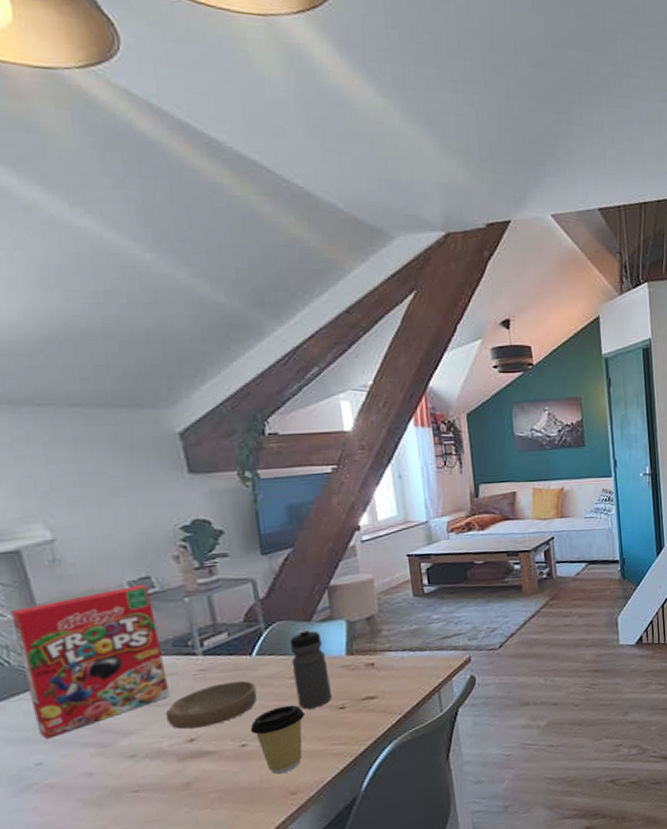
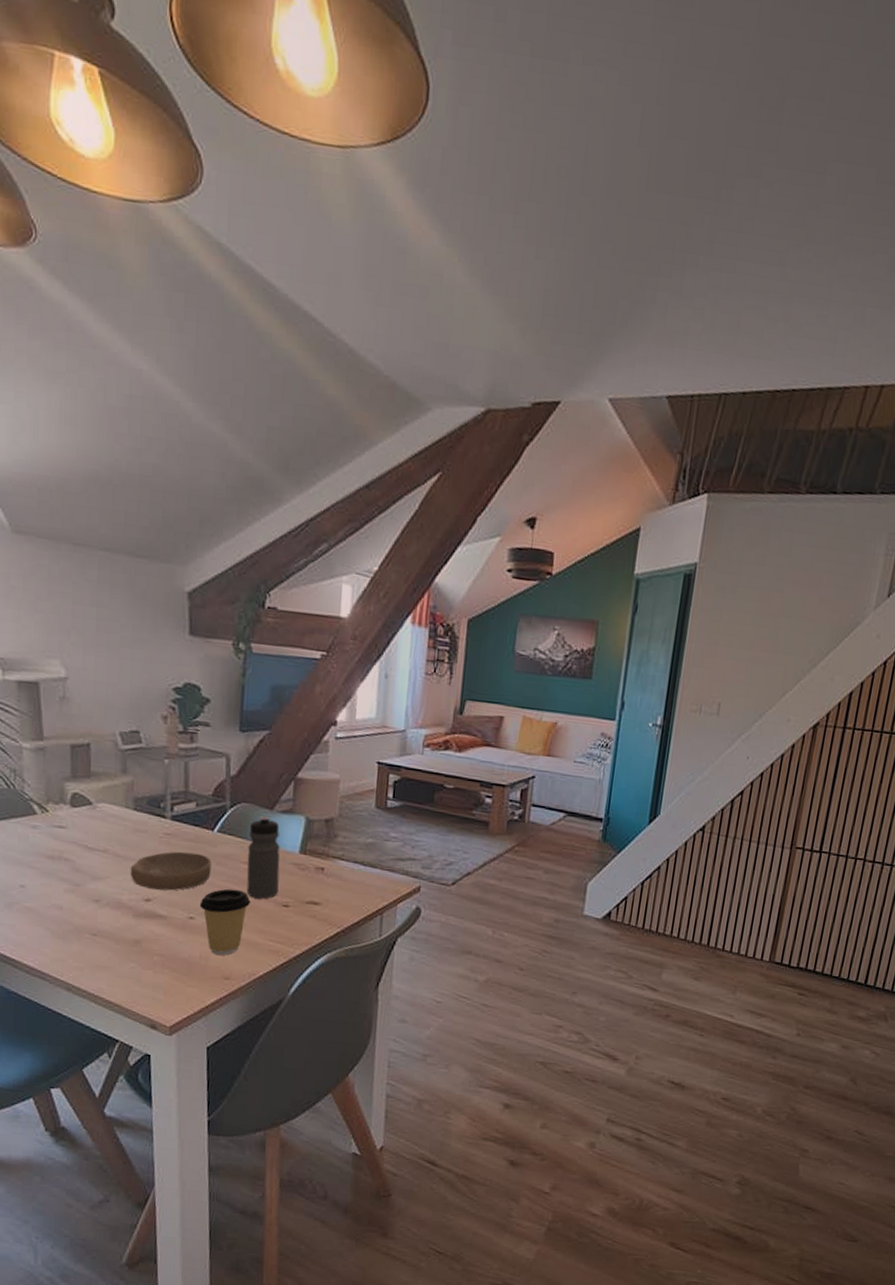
cereal box: present [10,585,170,739] -> none [22,737,138,865]

